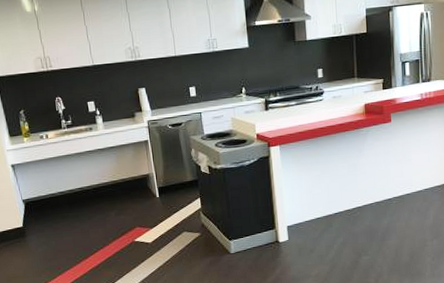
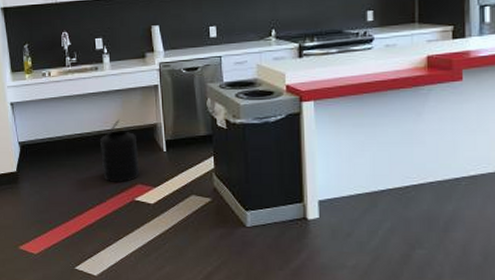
trash can: none [99,172,138,228] -> present [100,119,140,182]

